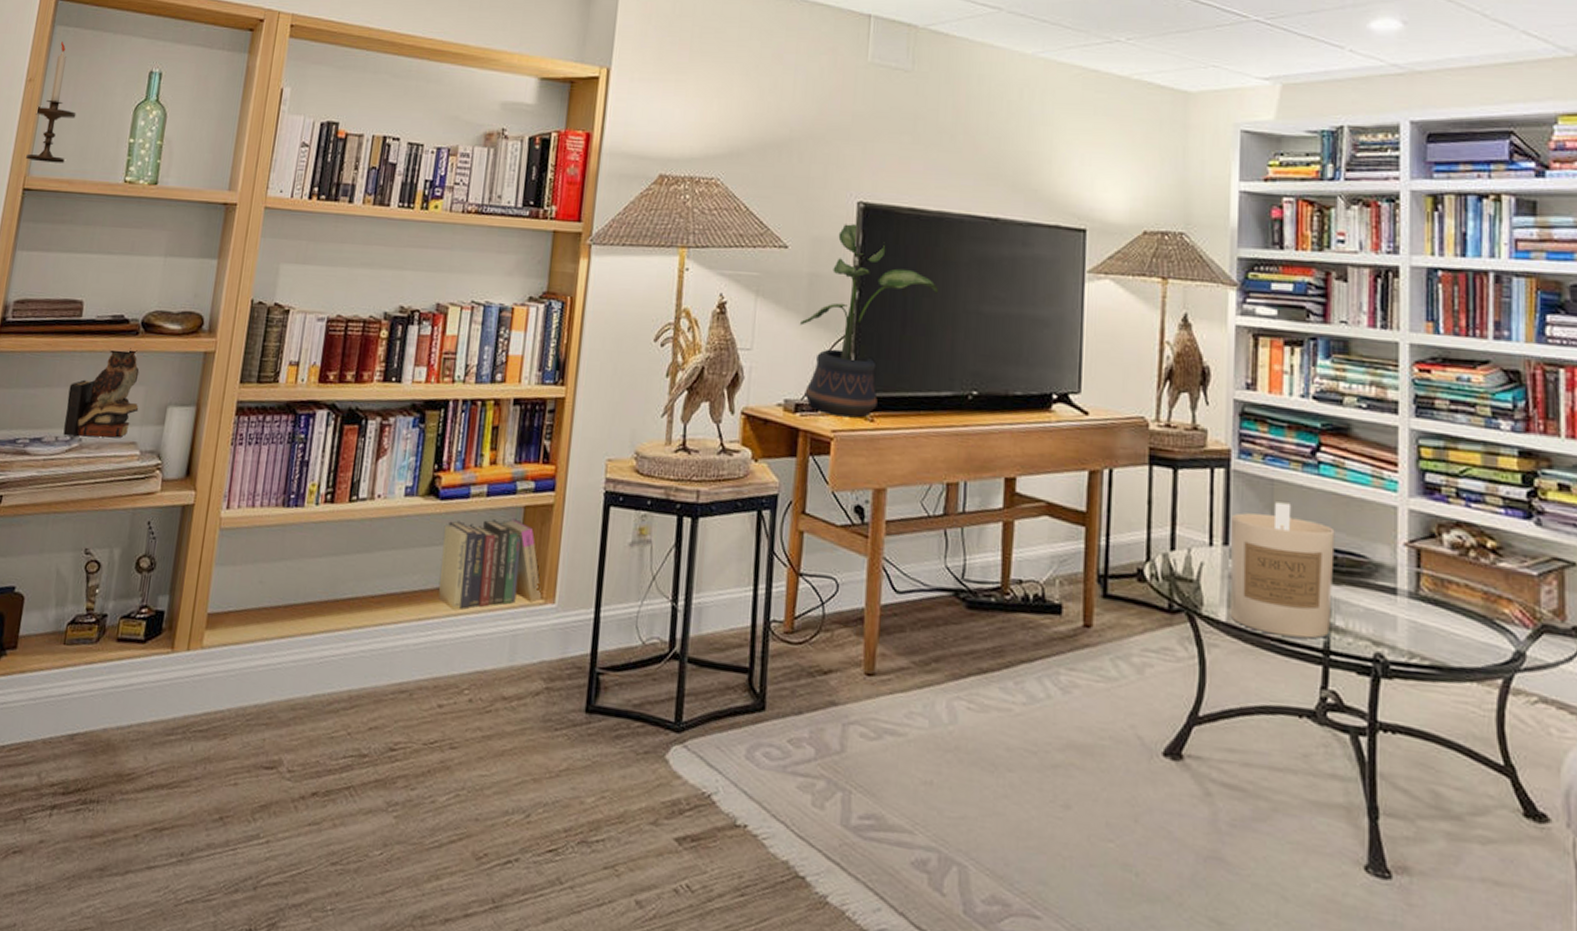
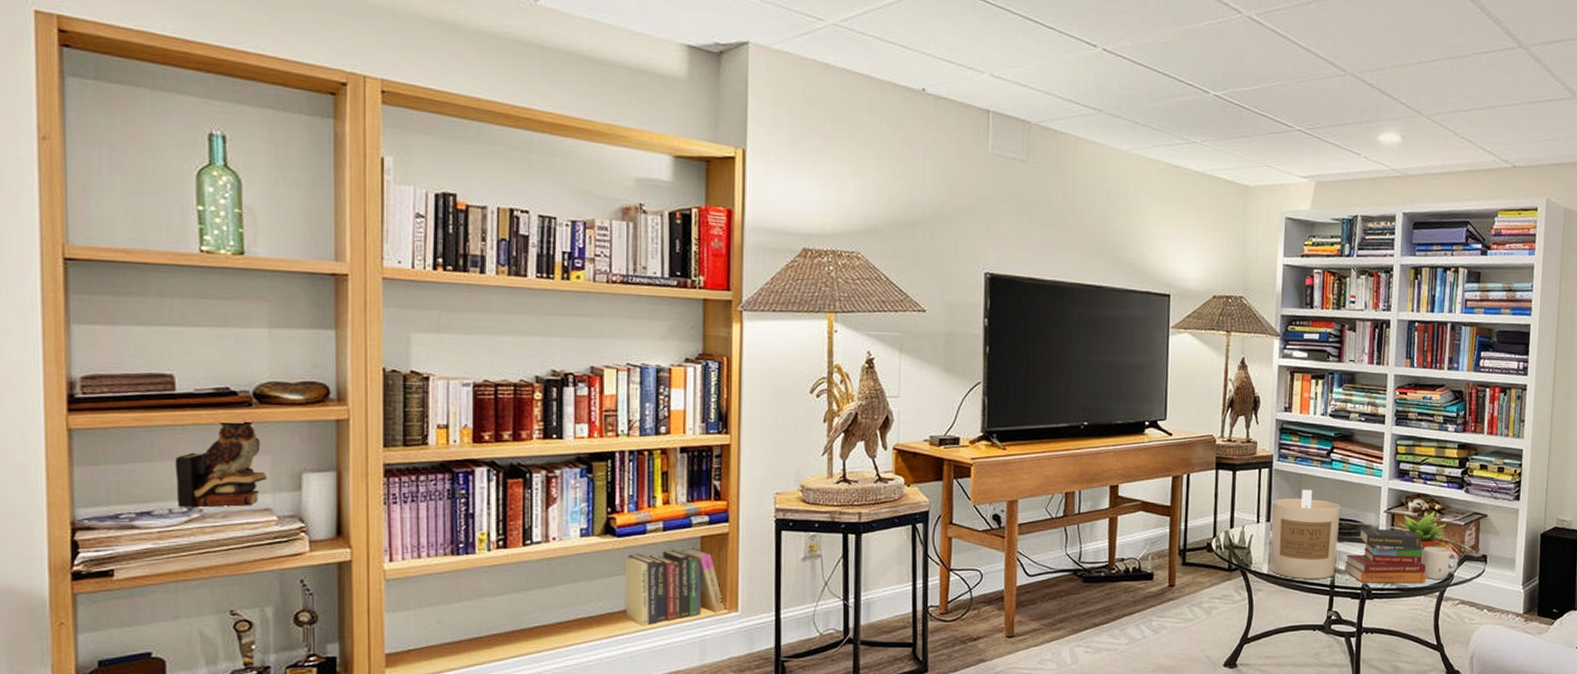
candlestick: present [26,41,77,163] -> none [59,95,119,231]
potted plant: present [800,224,938,418] -> none [940,291,1054,448]
books: none [1345,567,1477,662] -> present [1344,528,1426,583]
succulent plant: none [1428,549,1508,629] -> present [1398,511,1447,563]
mug: none [1468,604,1532,660] -> present [1421,546,1458,579]

